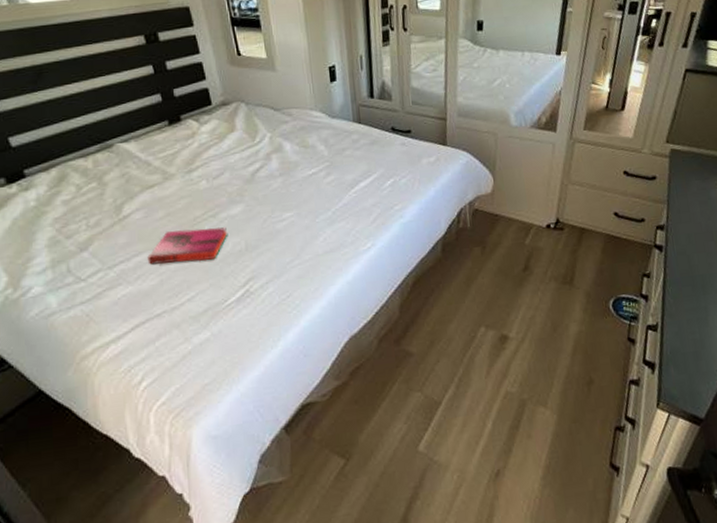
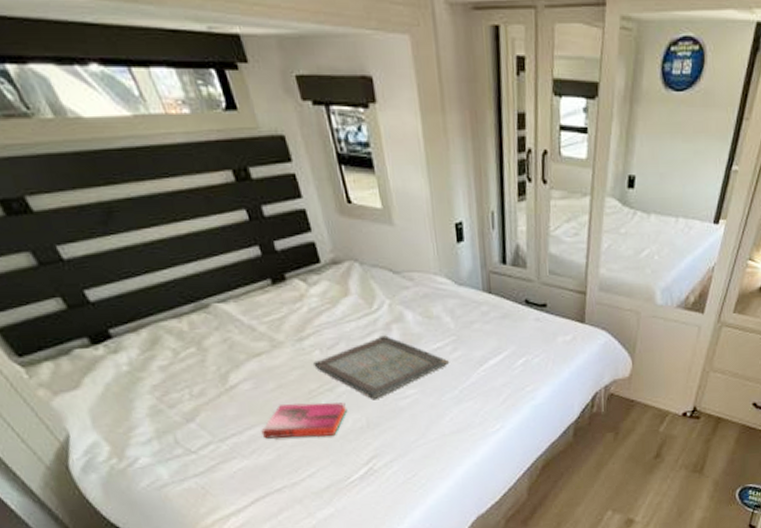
serving tray: none [200,164,324,224] -> present [313,335,450,400]

